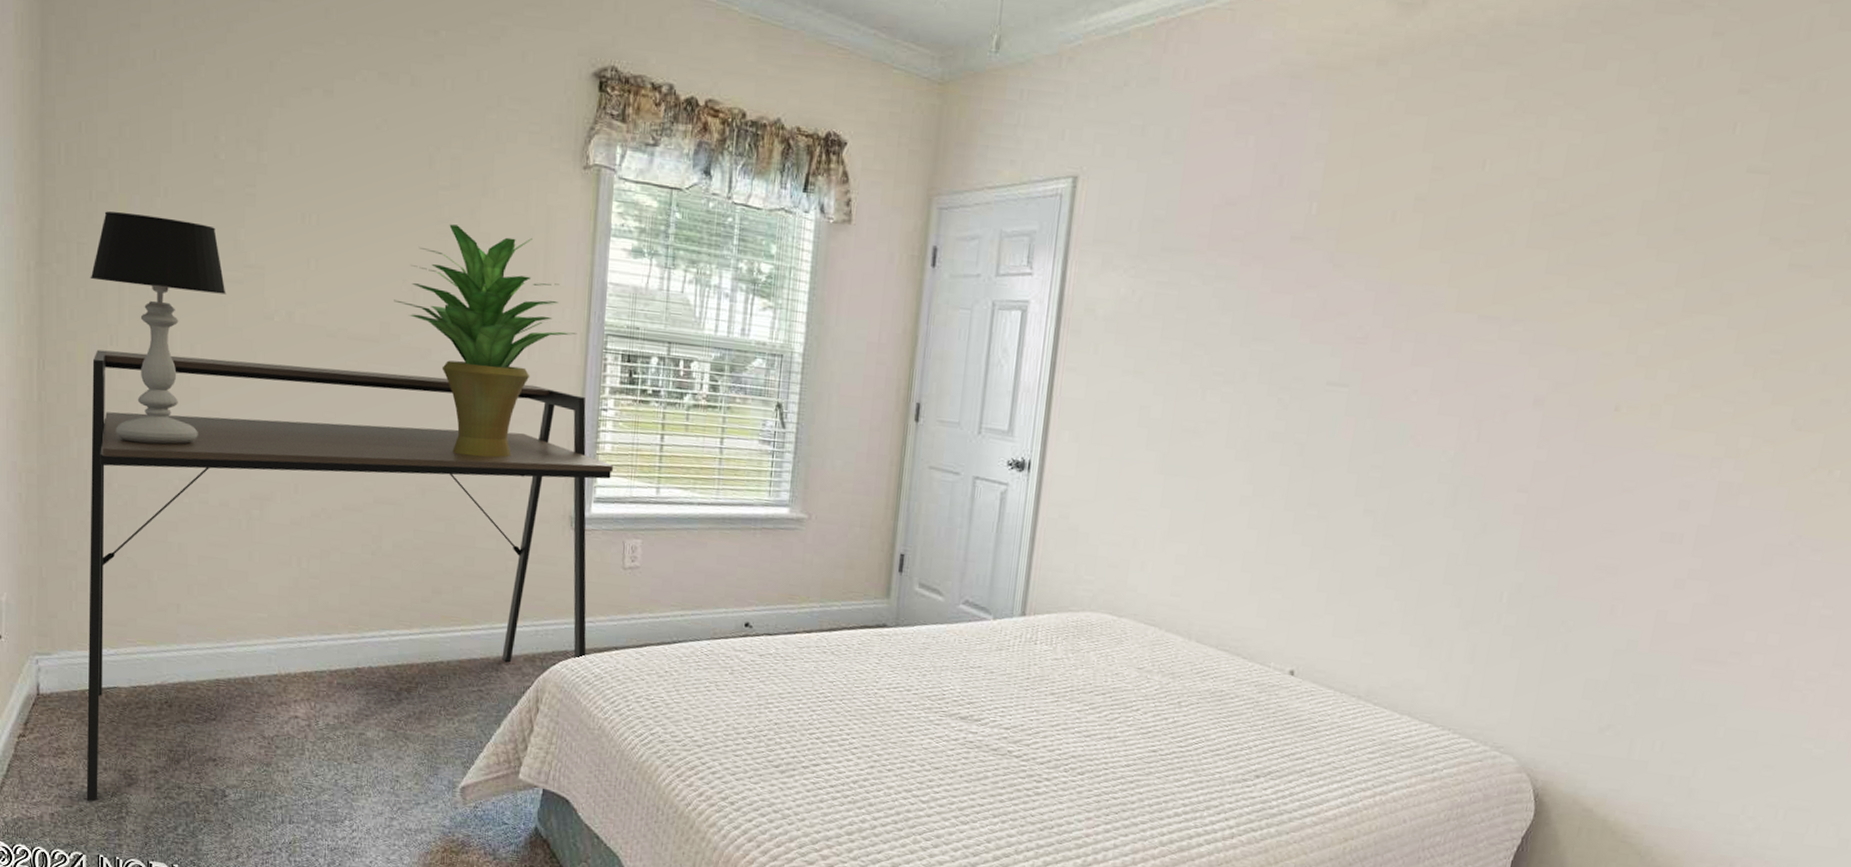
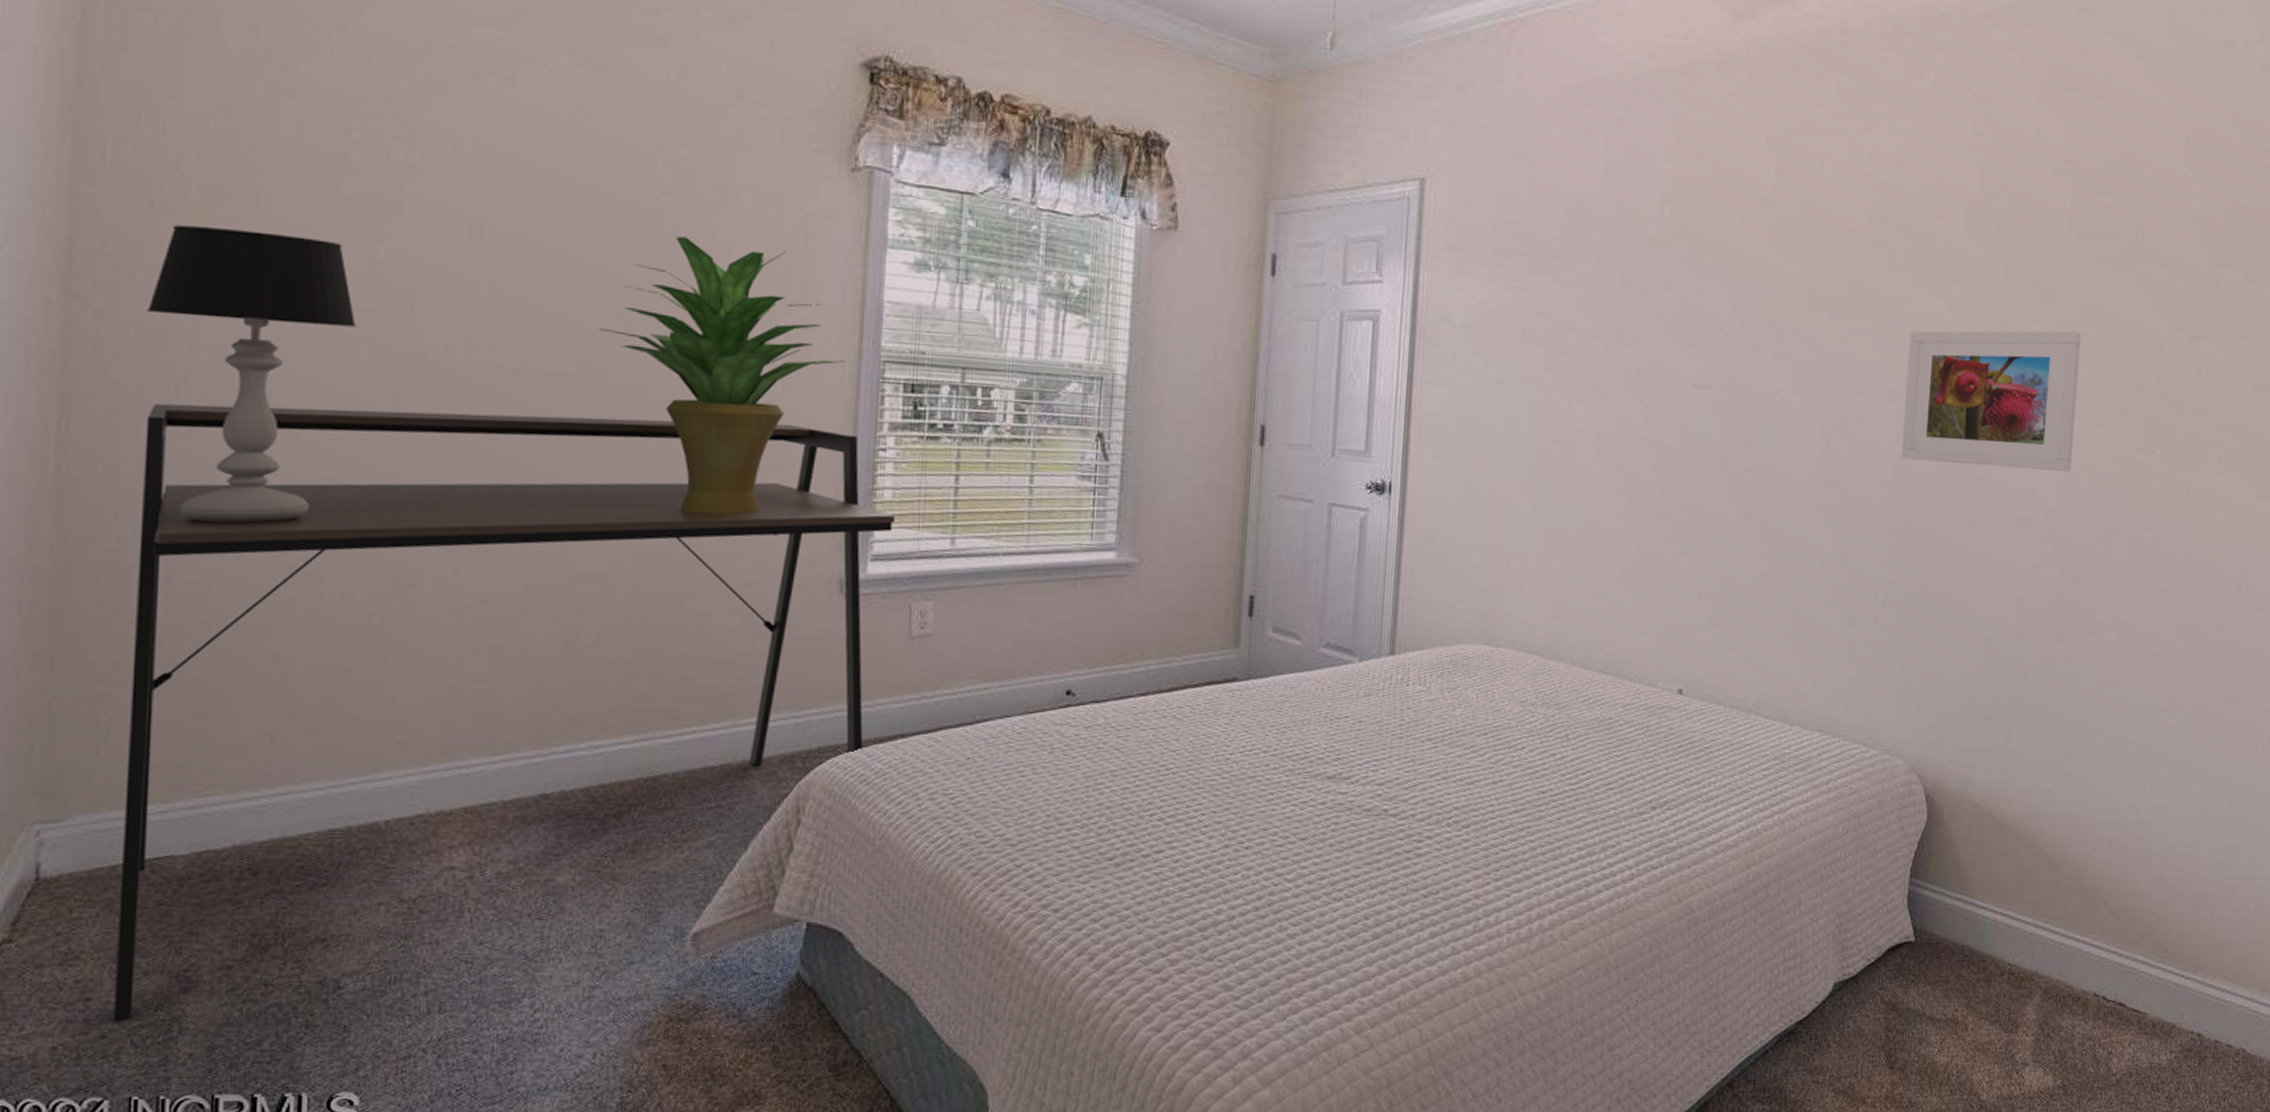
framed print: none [1541,336,1761,488] -> present [1901,331,2082,471]

